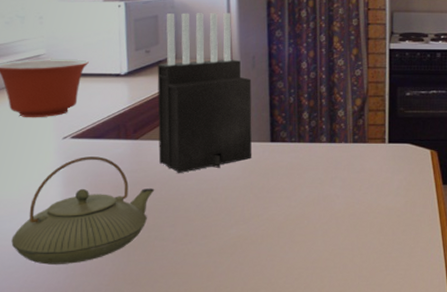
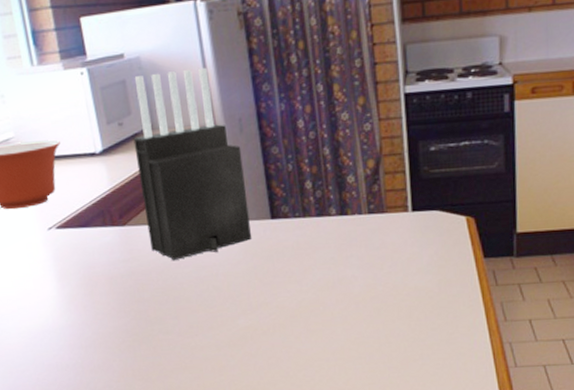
teapot: present [11,156,155,265] -> none [16,247,151,362]

